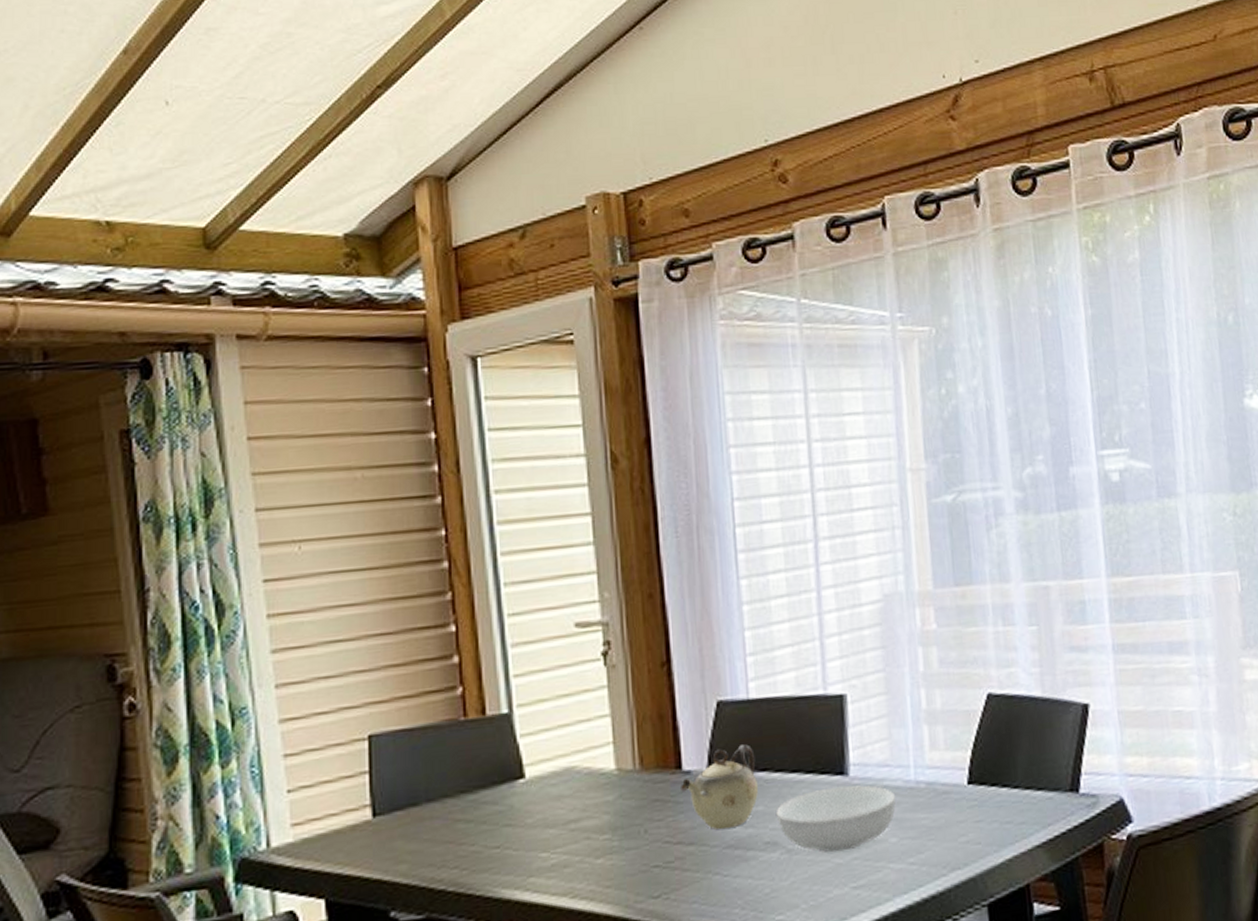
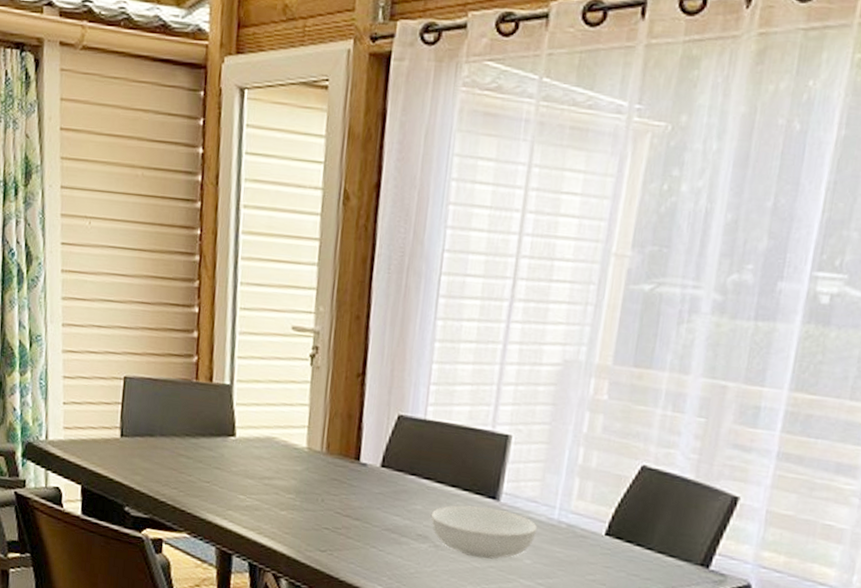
teapot: present [681,744,759,830] -> none [356,453,422,517]

